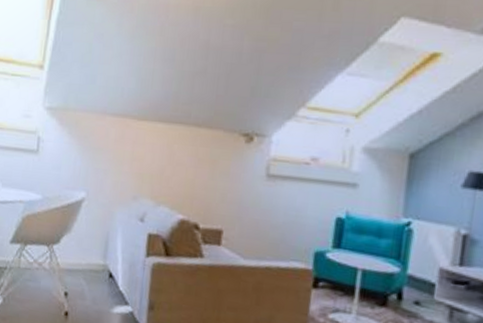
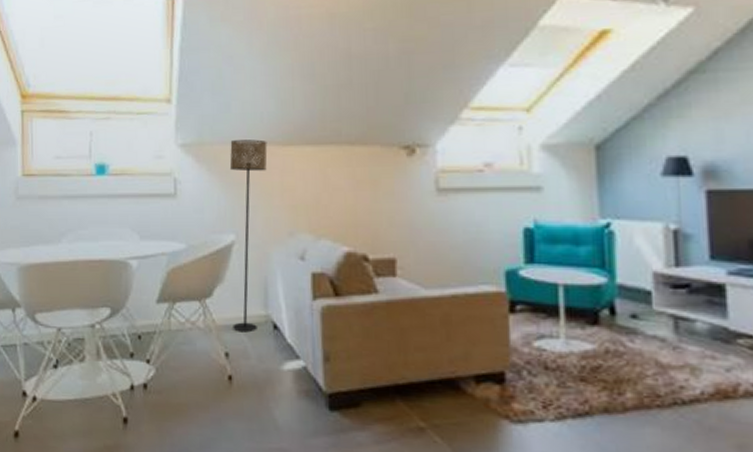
floor lamp: none [74,109,125,278] -> present [229,139,268,333]

